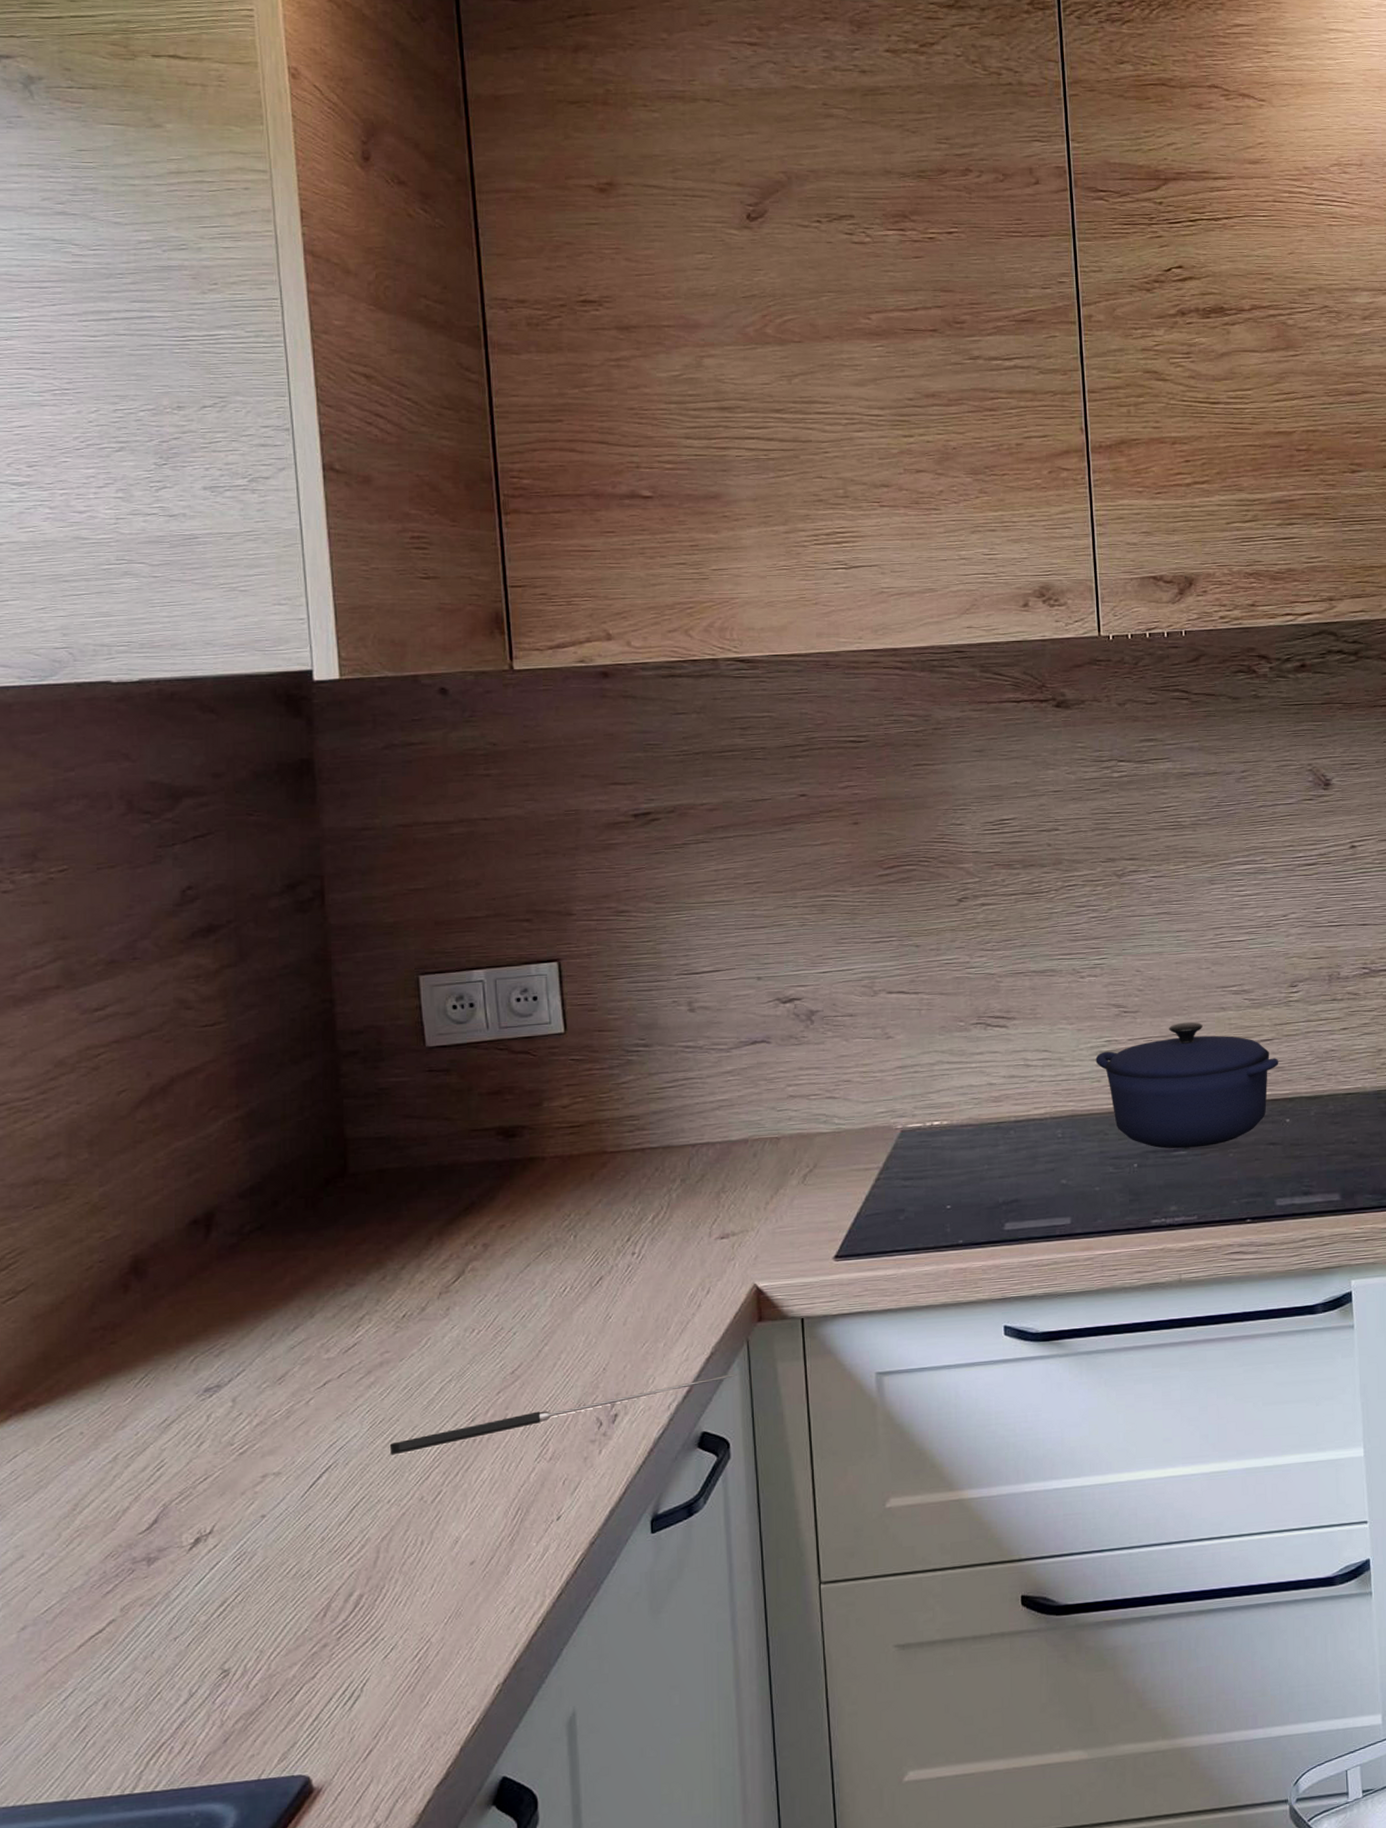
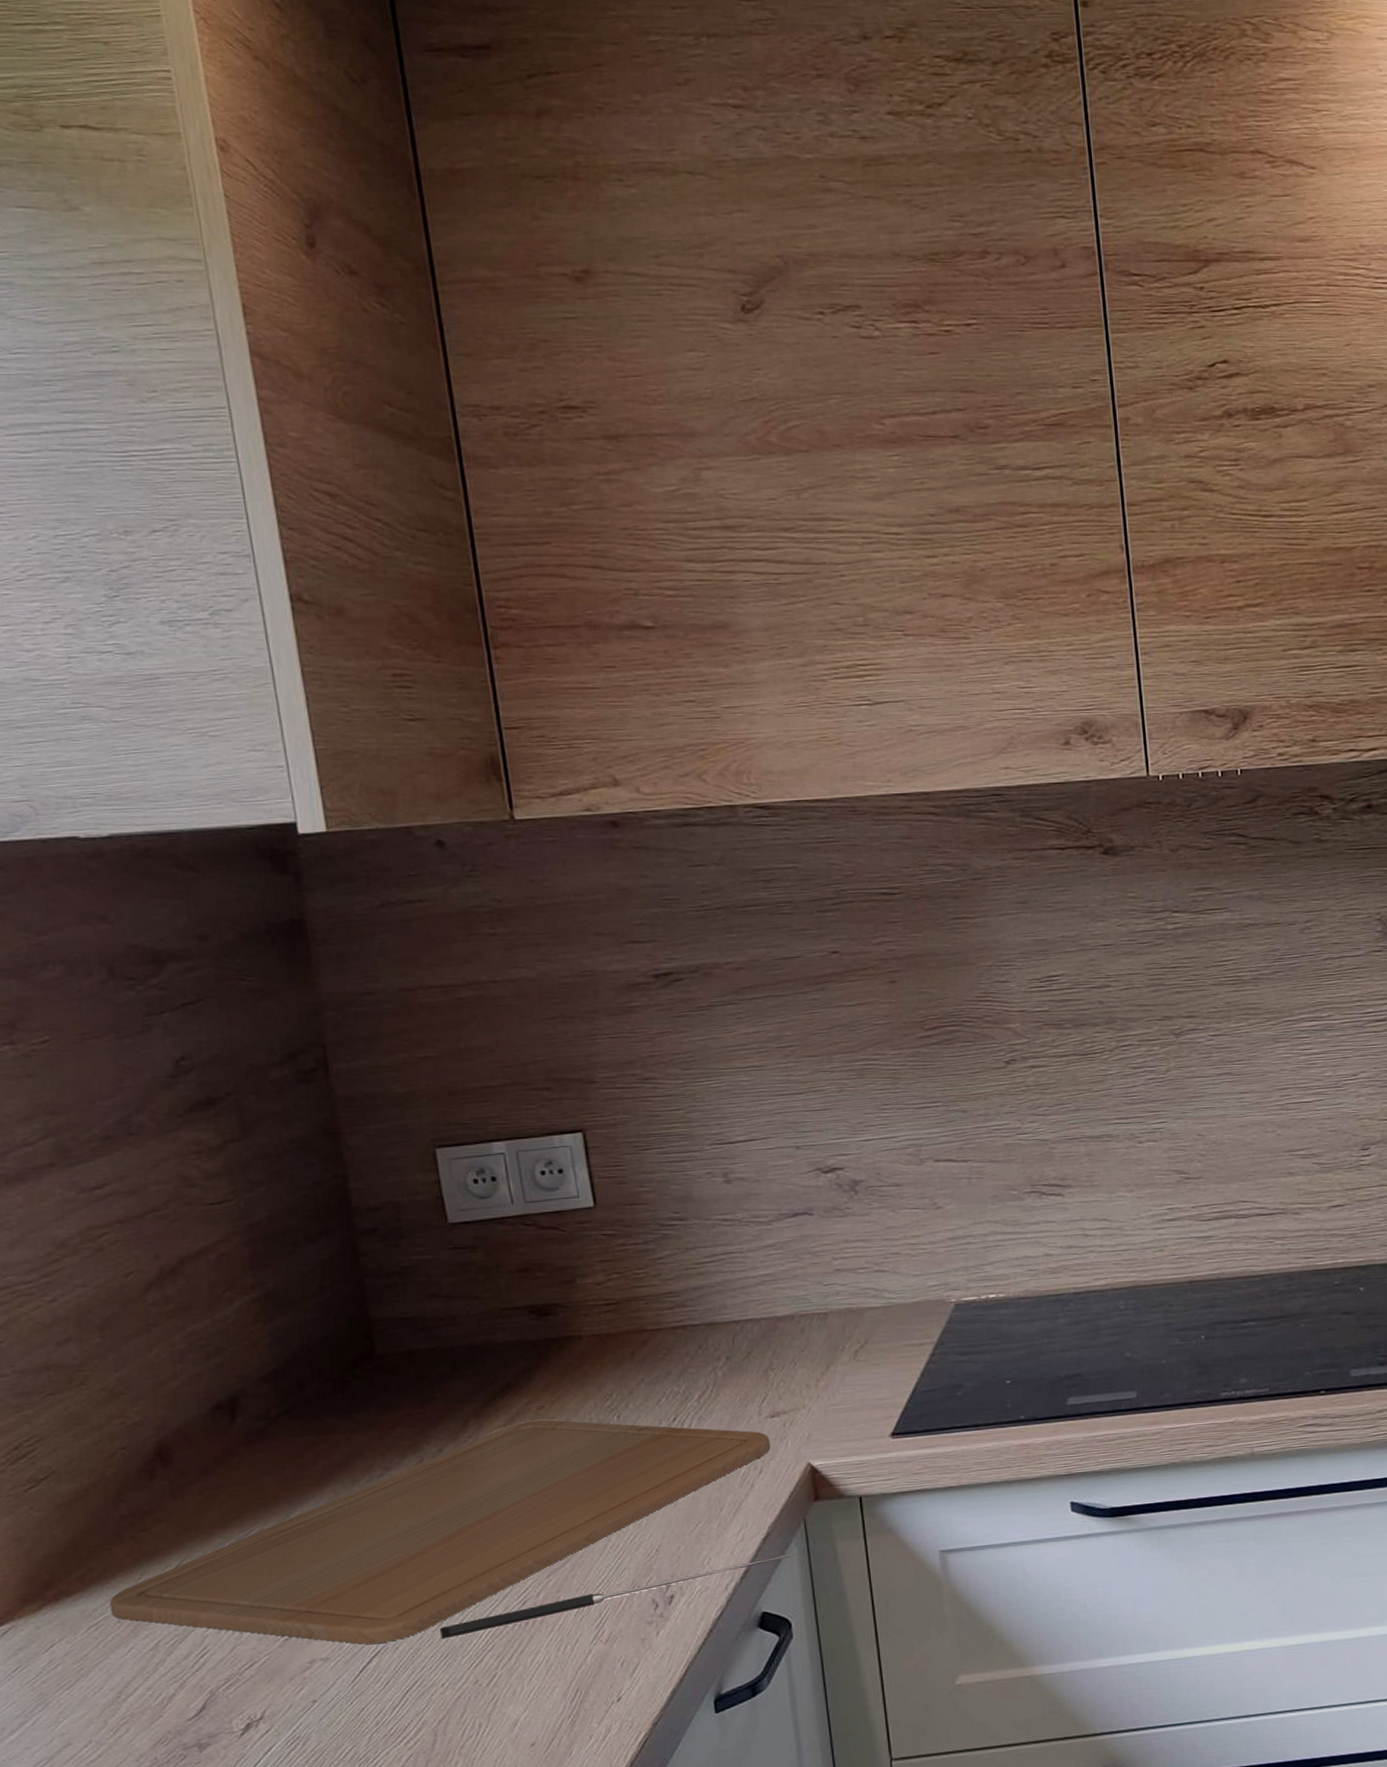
chopping board: none [74,1238,719,1460] -> present [109,1420,771,1645]
cooking pot: present [1095,1021,1279,1149] -> none [1157,1187,1351,1320]

